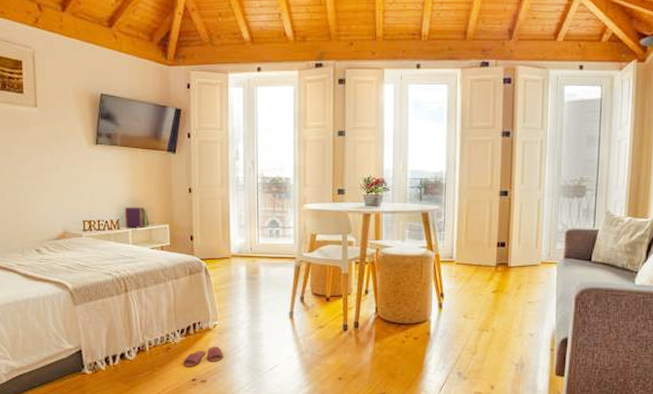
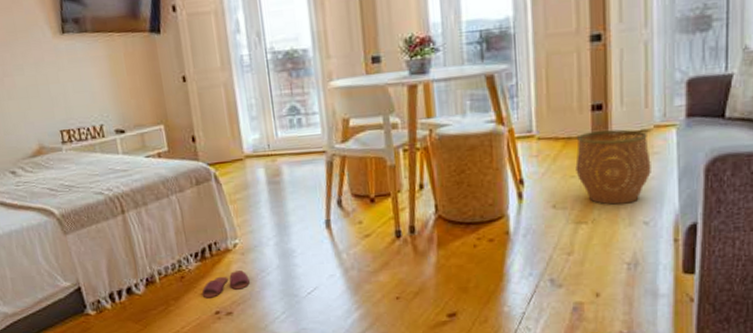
books: present [124,207,149,228] -> none [107,106,140,135]
basket: none [483,262,538,319] -> present [575,129,651,205]

